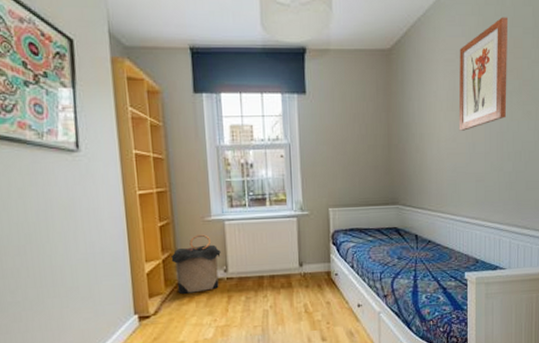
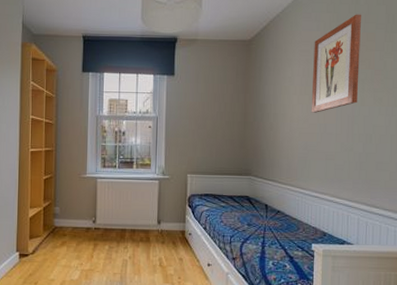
laundry hamper: present [171,234,221,294] -> none [50,188,92,238]

